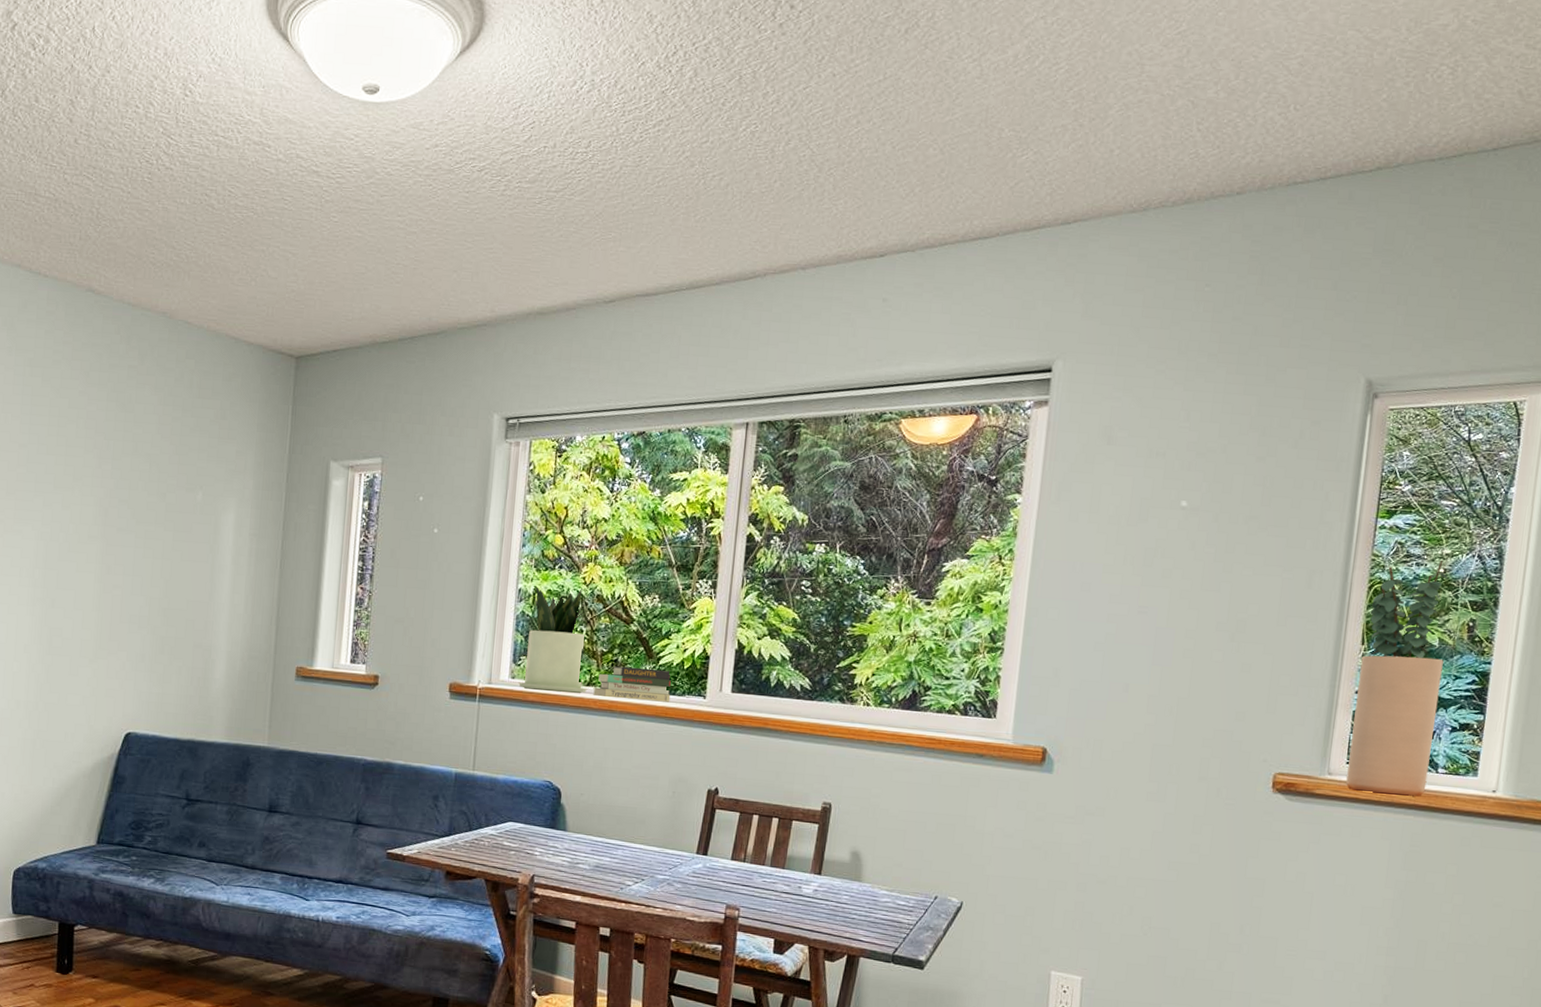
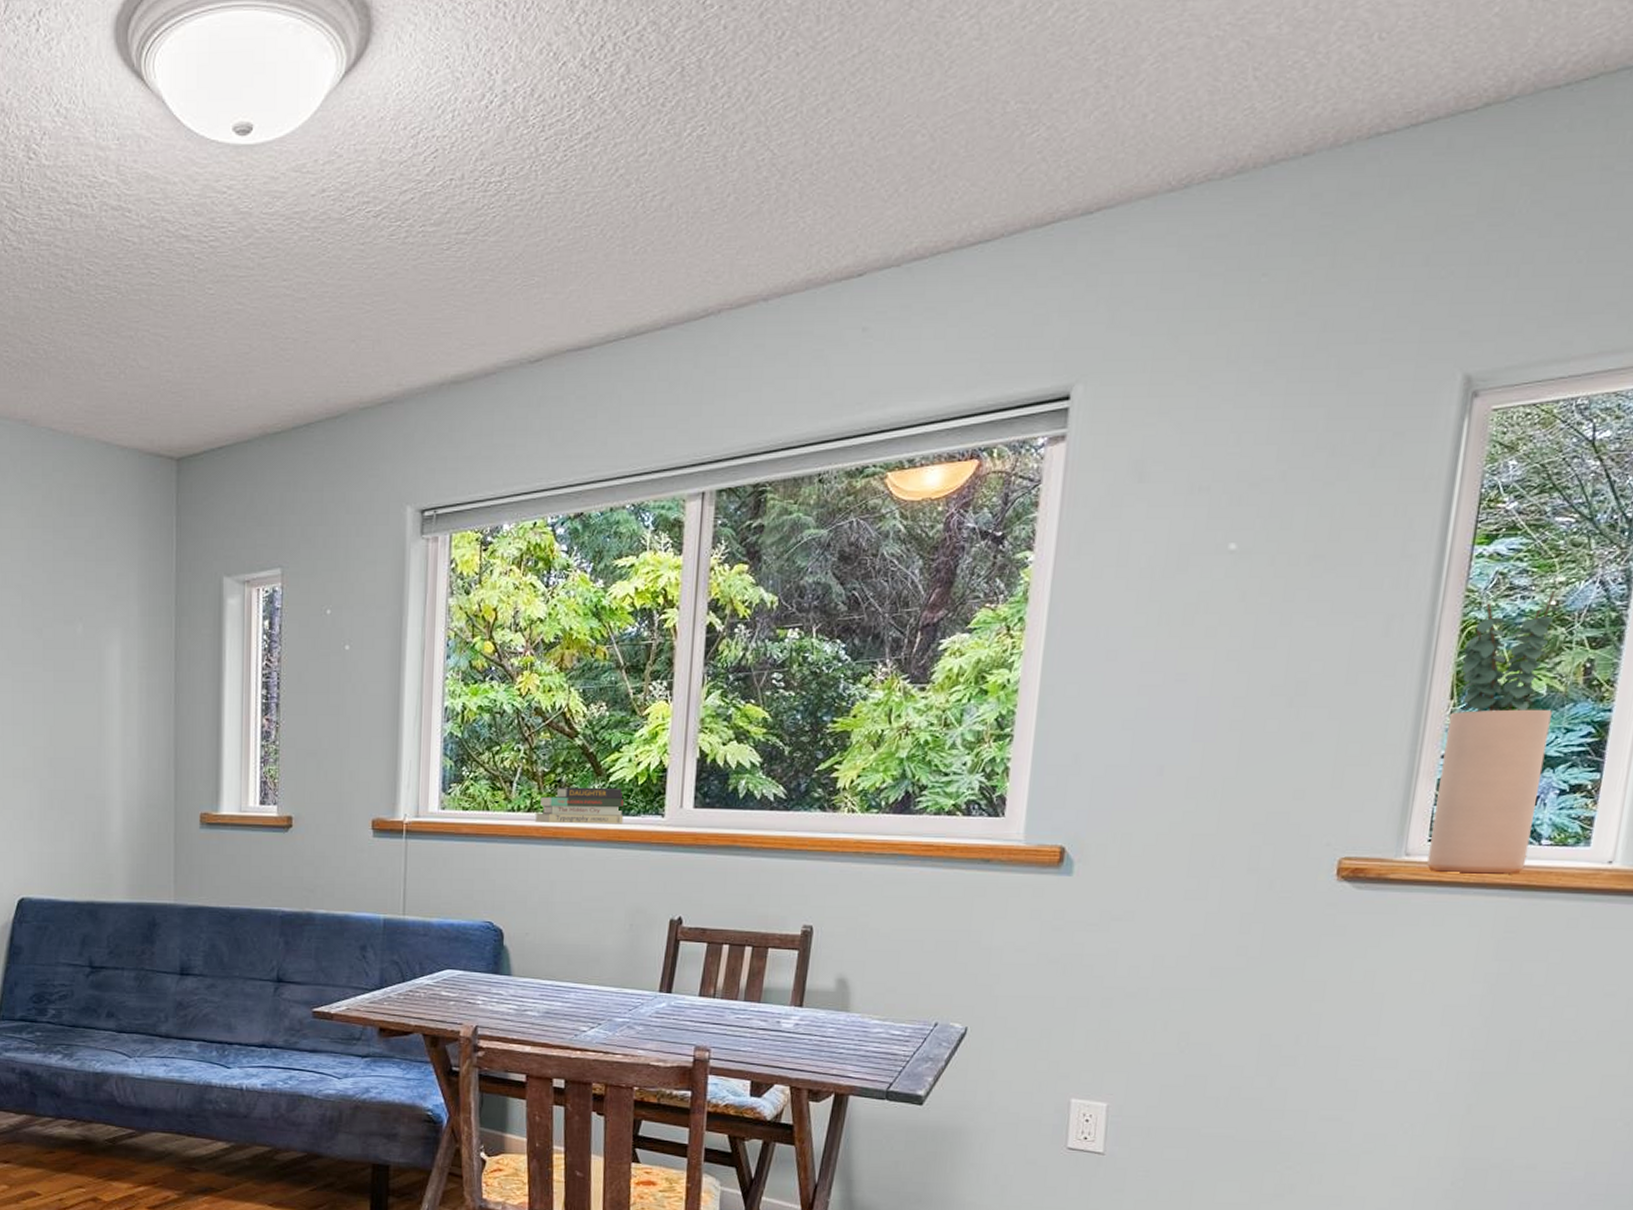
planter: present [518,586,589,694] -> none [450,701,529,822]

